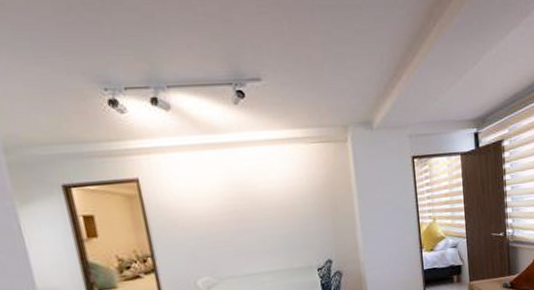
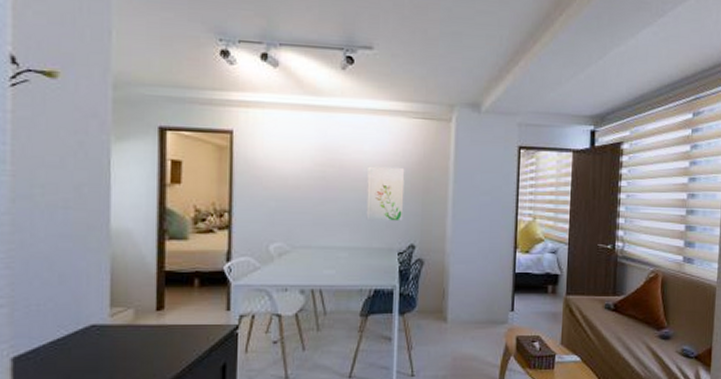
wall art: none [276,191,318,245] -> present [366,166,405,222]

